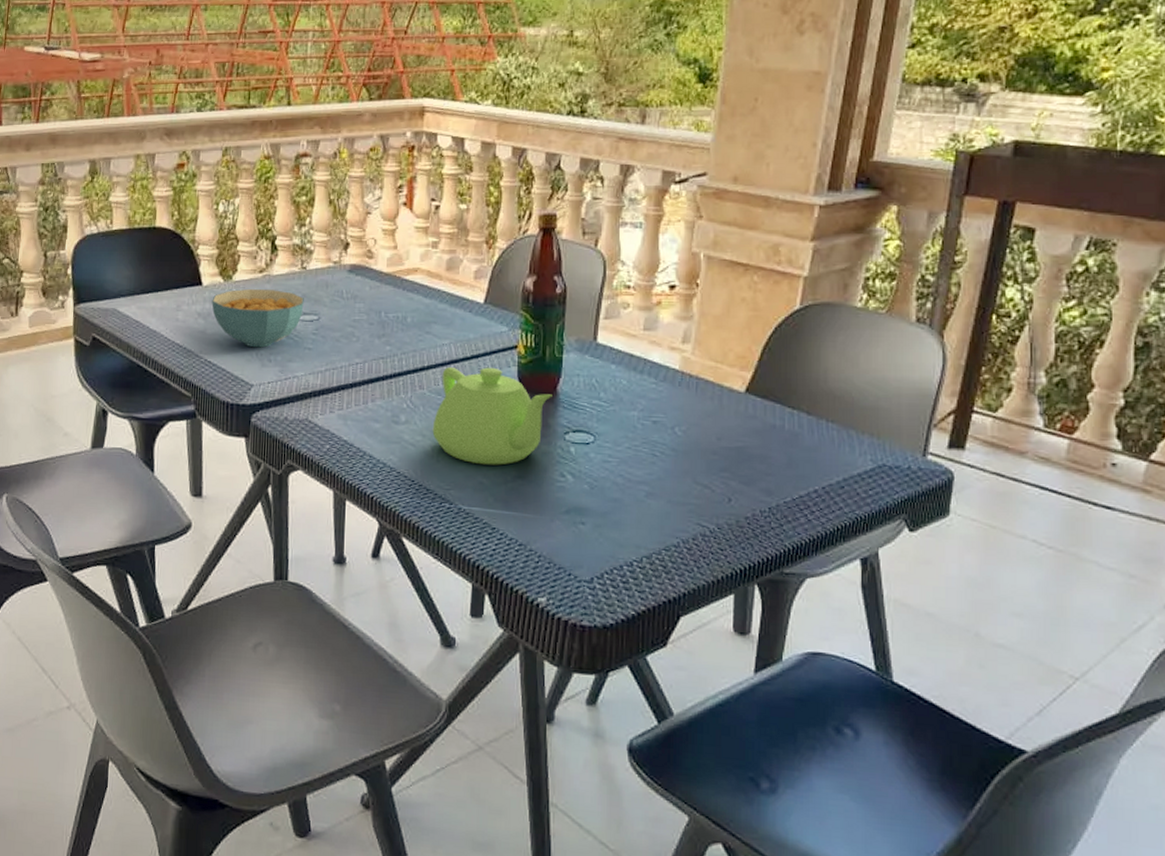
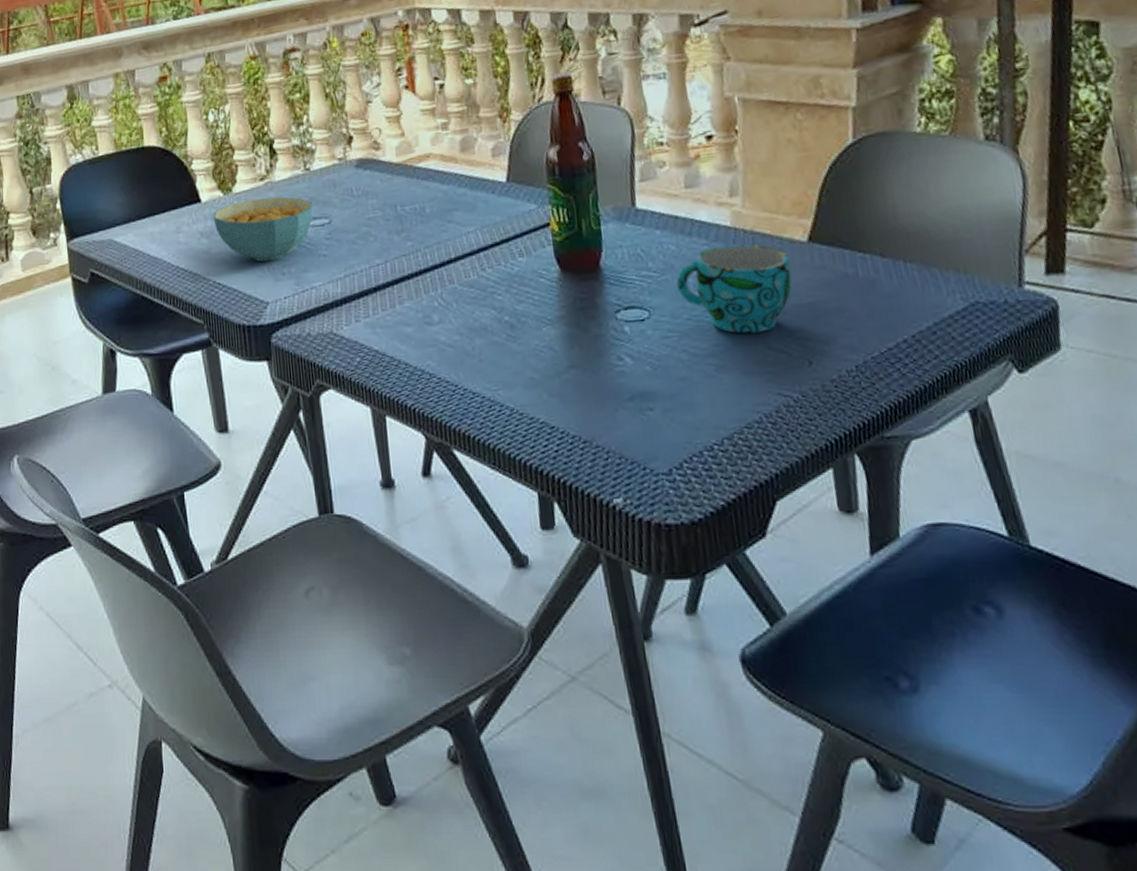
teapot: present [432,367,552,465] -> none [469,250,596,358]
cup: none [623,386,726,468] -> present [676,244,792,334]

